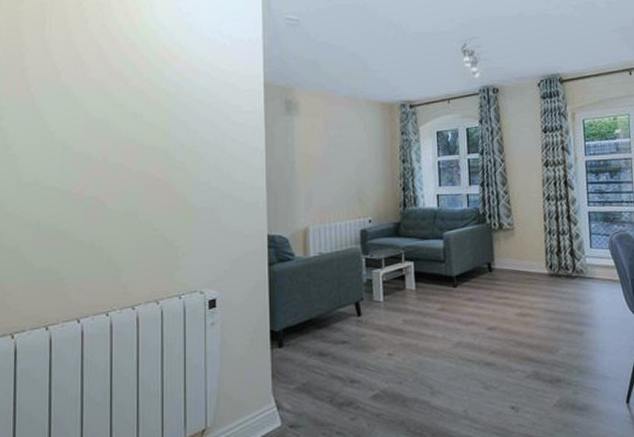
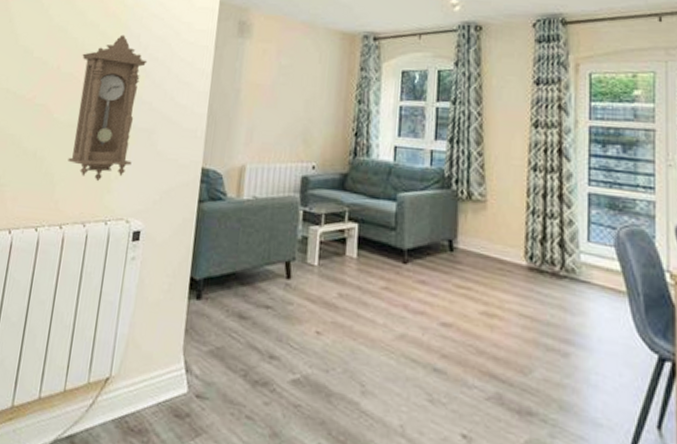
pendulum clock: none [128,122,199,262] -> present [68,34,148,182]

